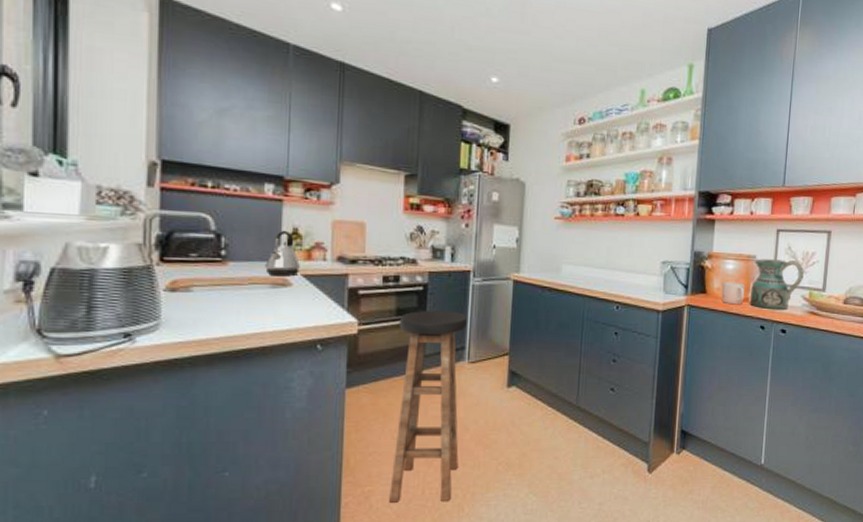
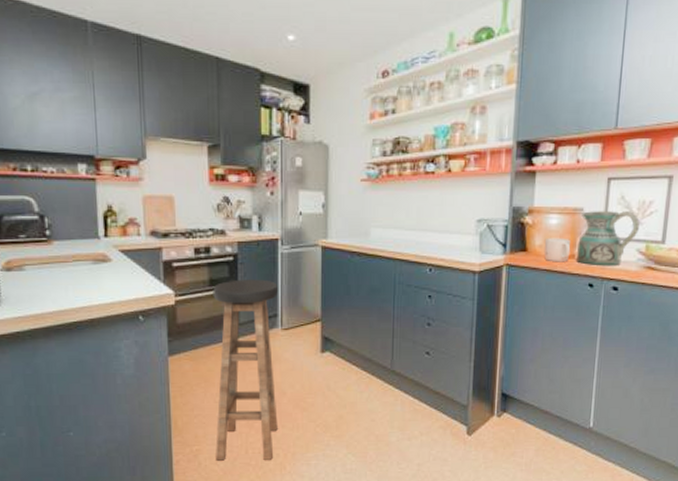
kettle: present [265,230,301,277] -> none [86,208,118,253]

